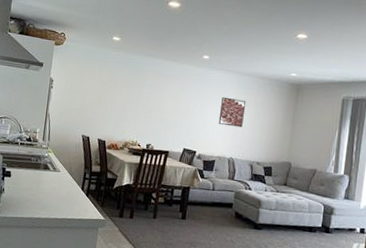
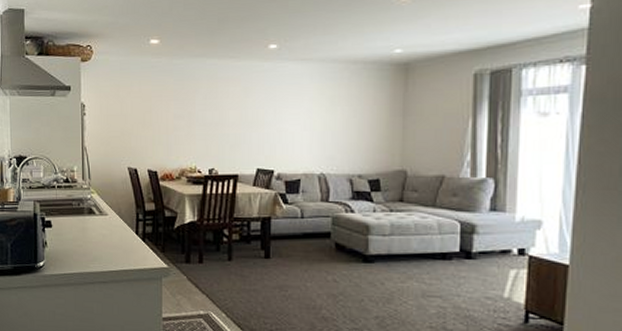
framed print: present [218,96,247,128] -> none [299,95,335,133]

